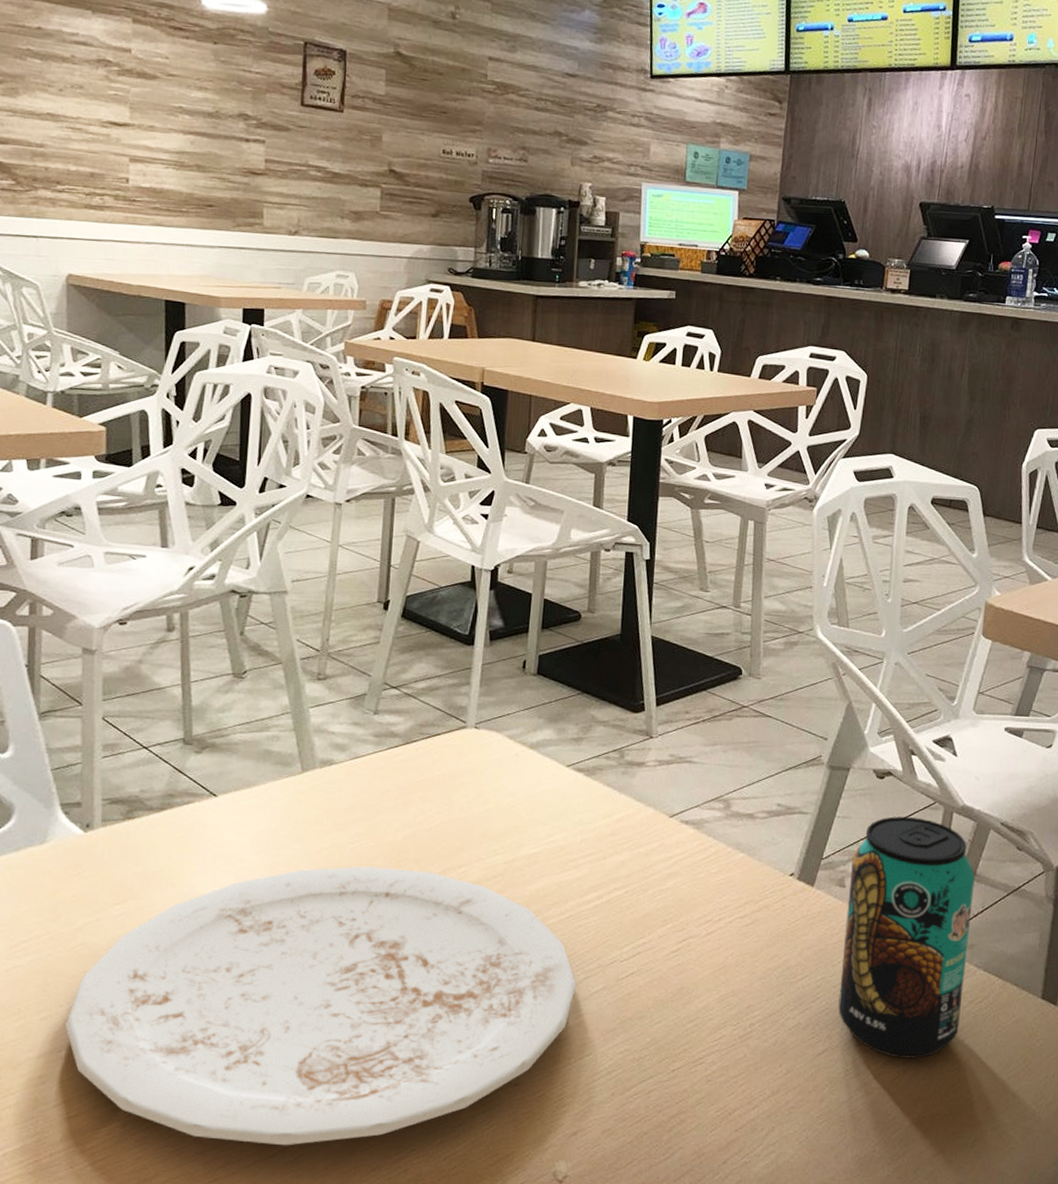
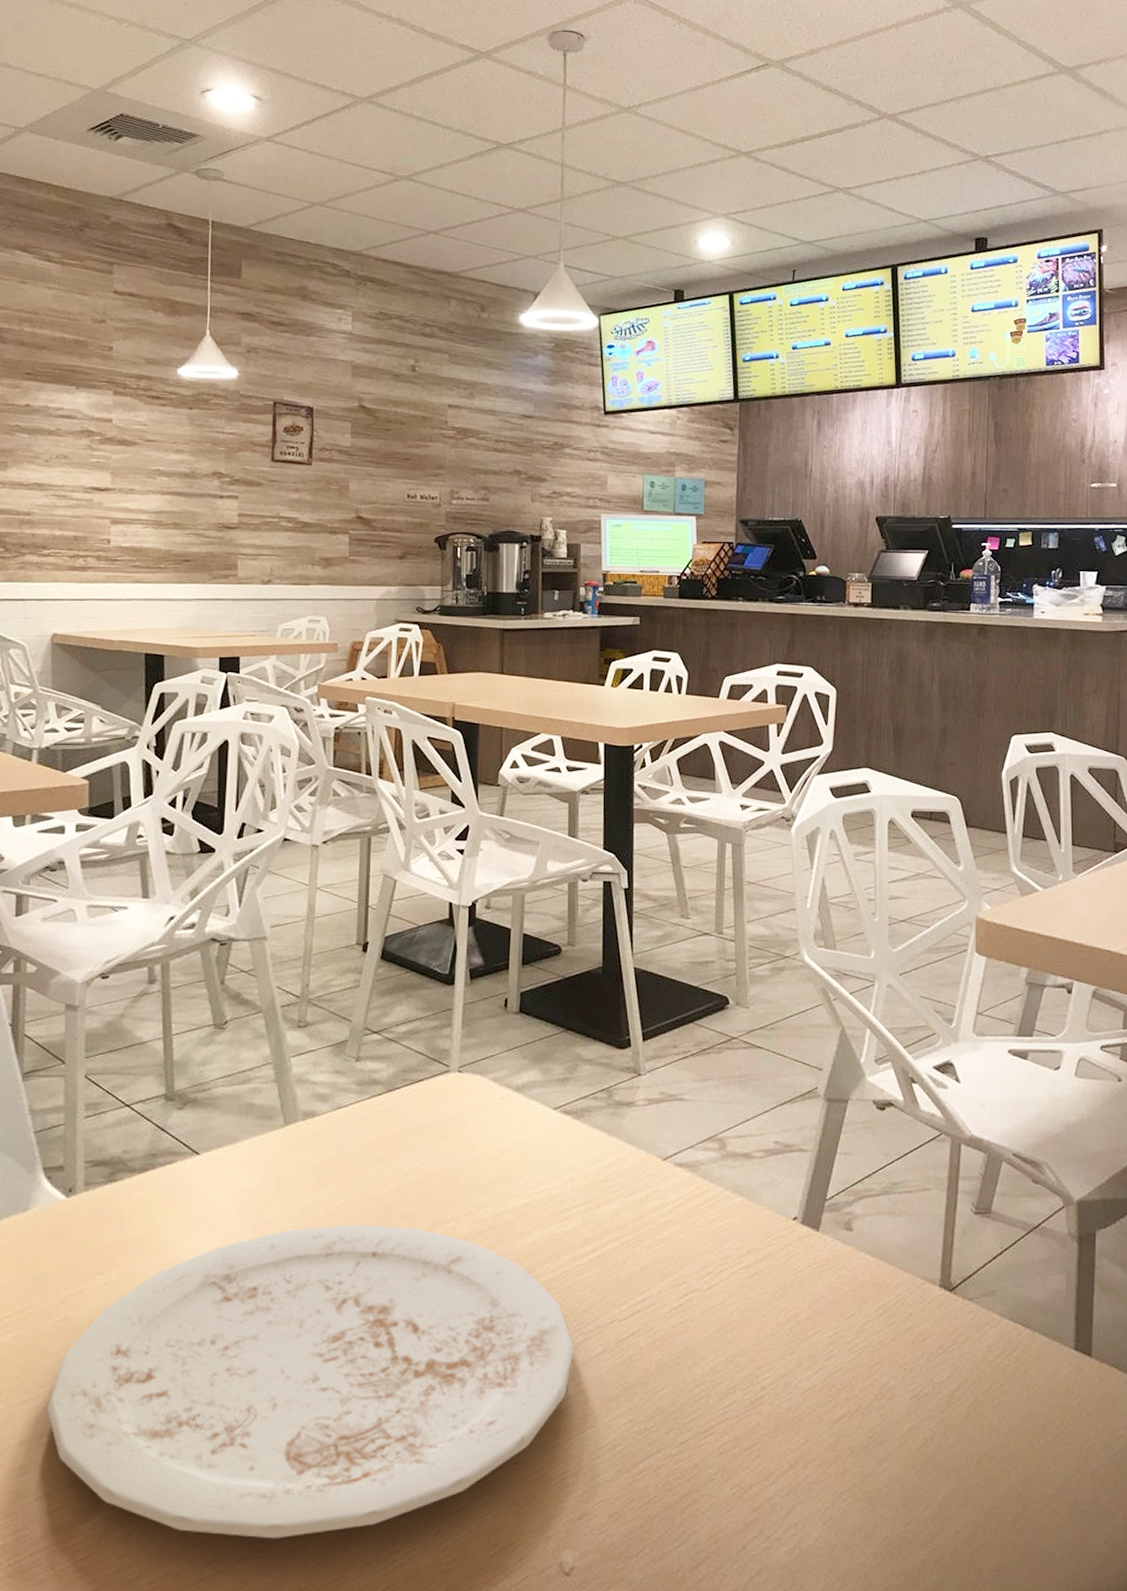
beverage can: present [838,816,975,1059] -> none [855,1151,990,1422]

